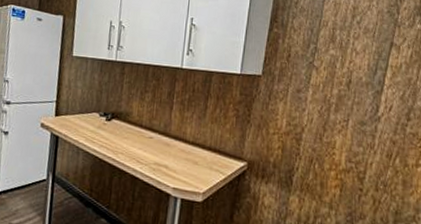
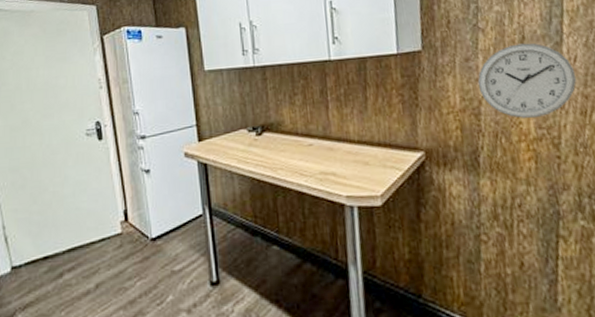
wall clock: none [304,85,389,152] -> present [477,43,577,119]

